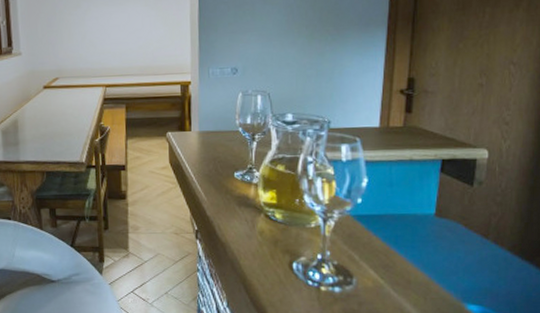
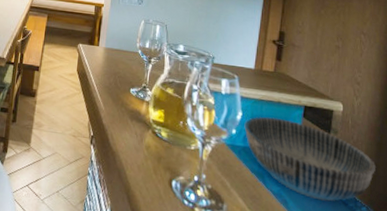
bowl: none [371,178,528,259] -> present [244,117,375,202]

